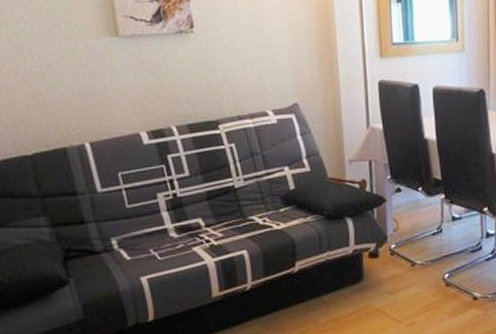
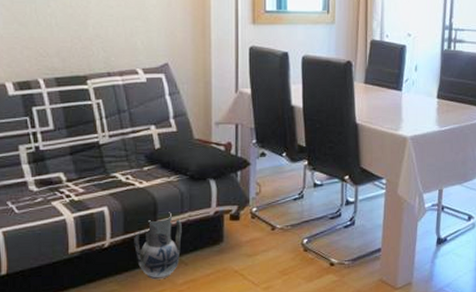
ceramic jug: none [274,252,322,321] -> present [134,212,182,280]

